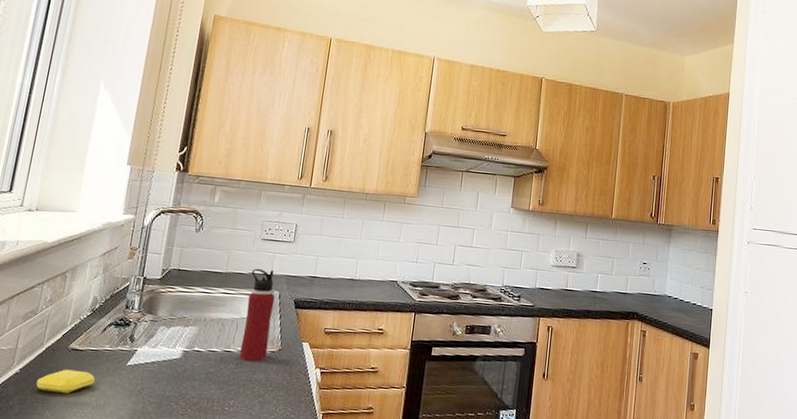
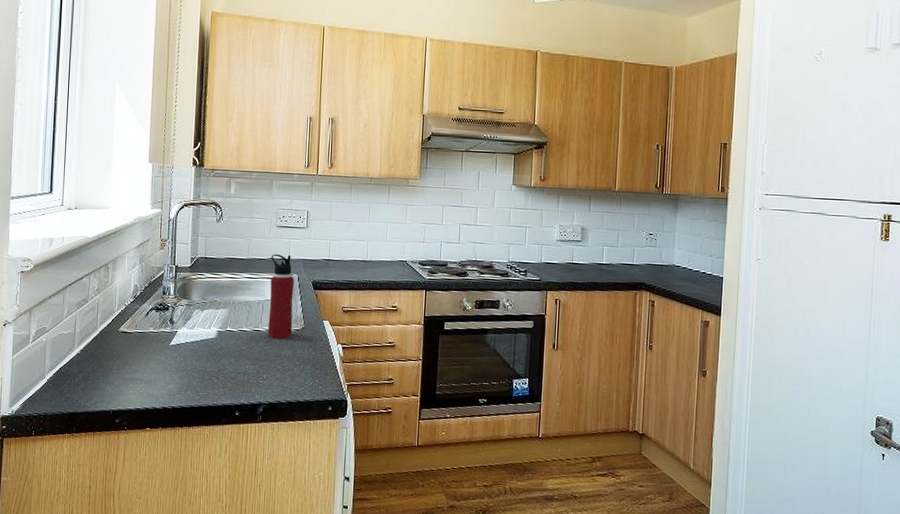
soap bar: present [36,369,95,394] -> none [96,349,144,371]

